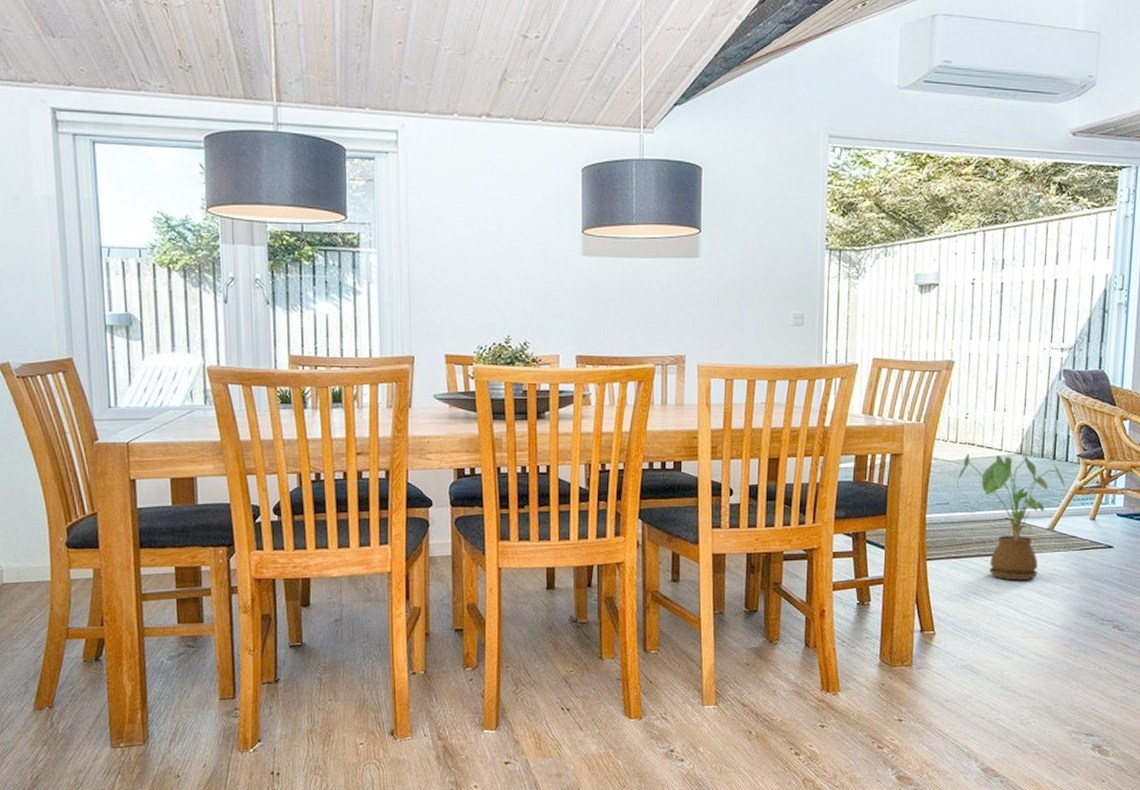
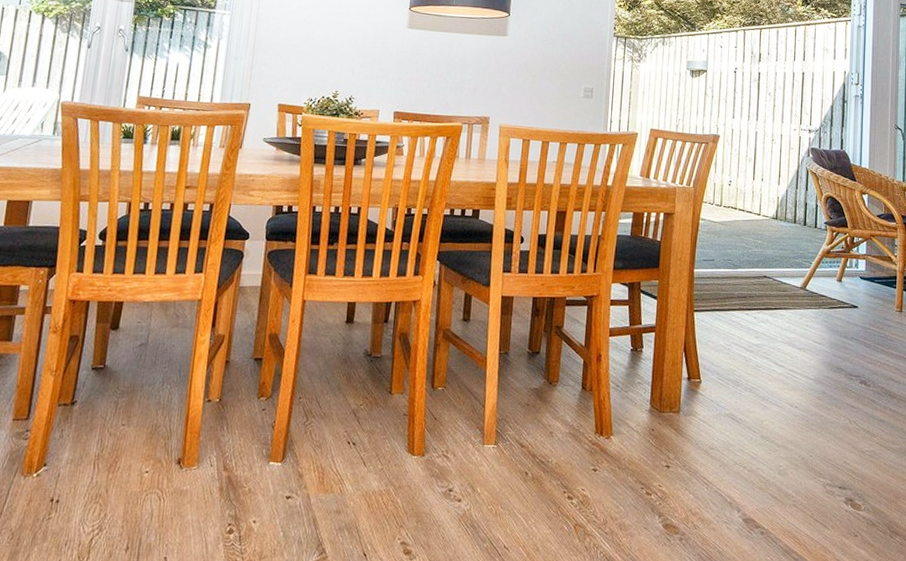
house plant: present [956,453,1066,581] -> none [720,216,815,335]

